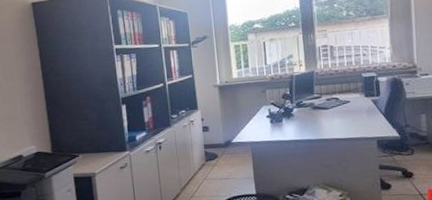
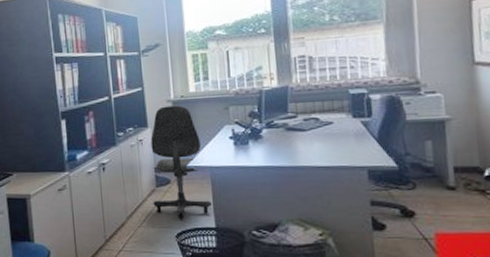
office chair: none [200,89,252,189] -> present [150,105,212,220]

